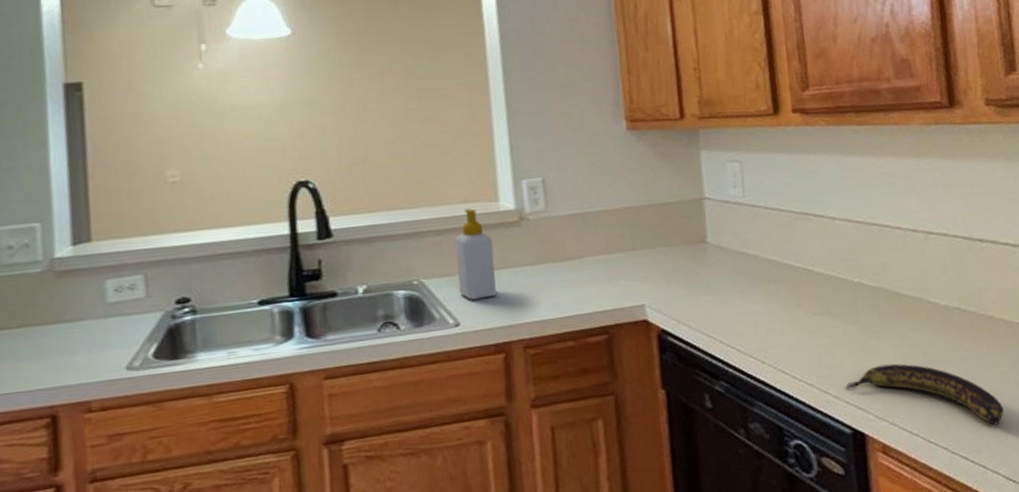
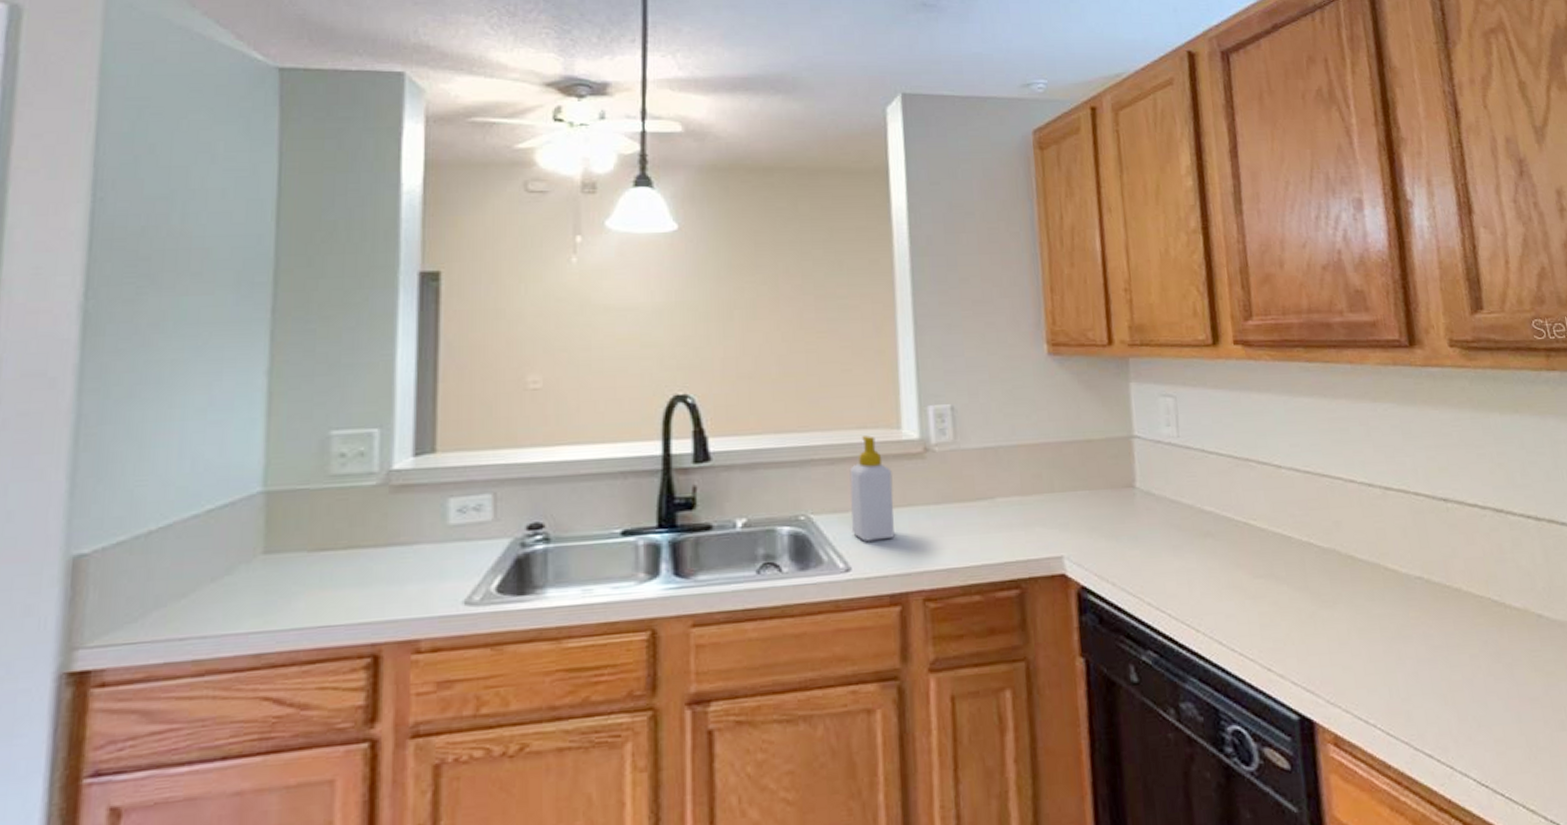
banana: present [846,363,1004,425] -> none [1292,639,1474,718]

